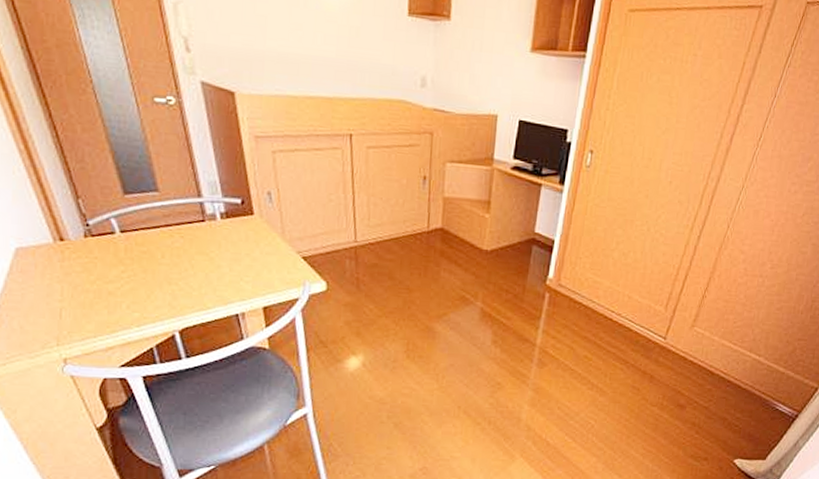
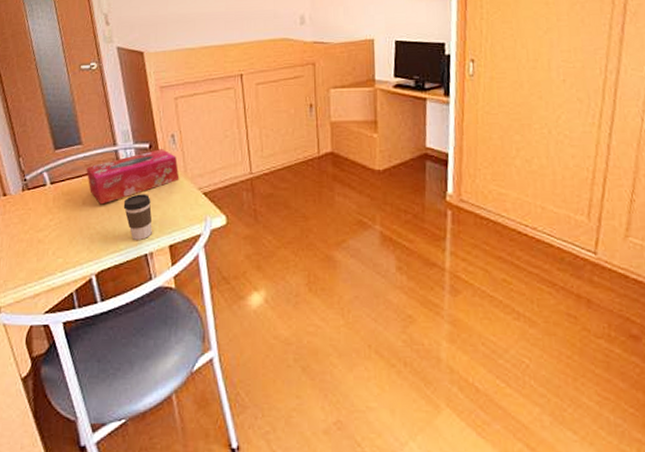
tissue box: none [165,206,276,260] -> present [86,149,180,205]
coffee cup: none [210,252,245,300] -> present [123,194,153,240]

